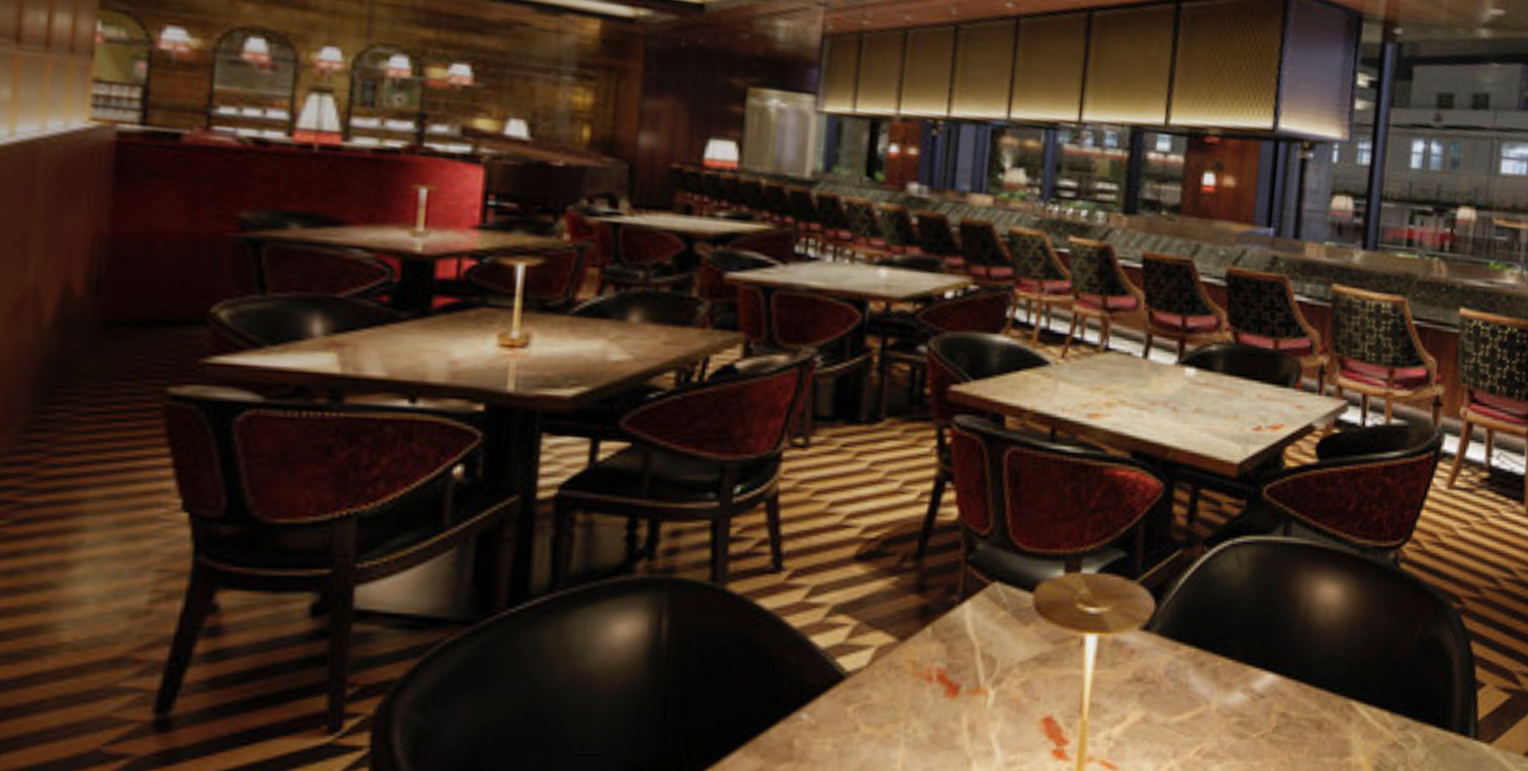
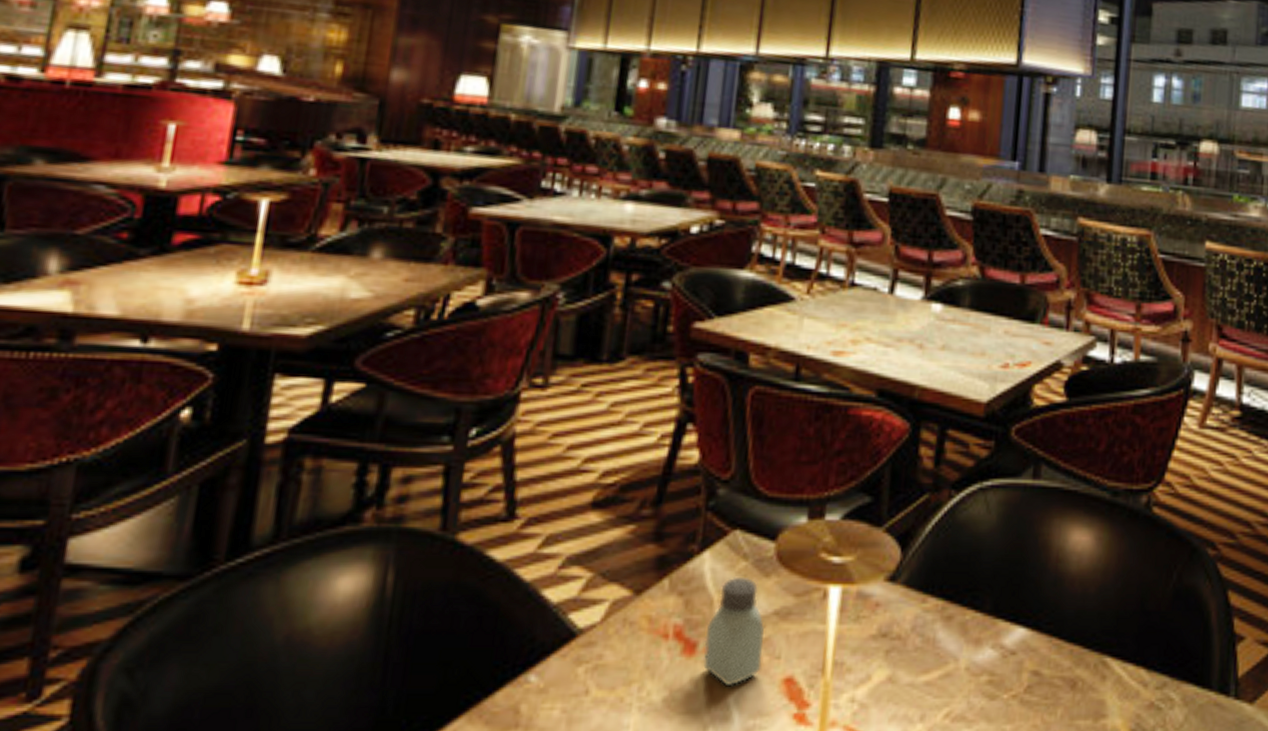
saltshaker: none [966,625,1025,725] -> present [703,576,766,687]

